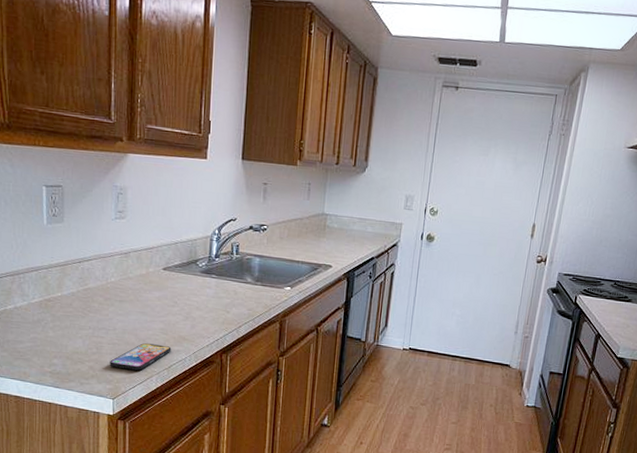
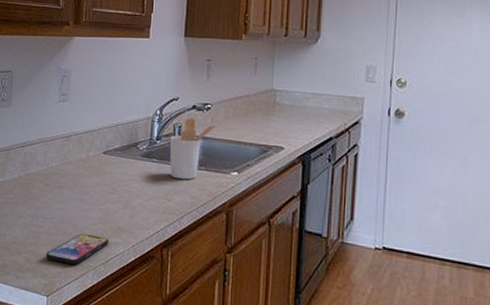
utensil holder: none [228,237,273,294] -> present [169,117,217,180]

